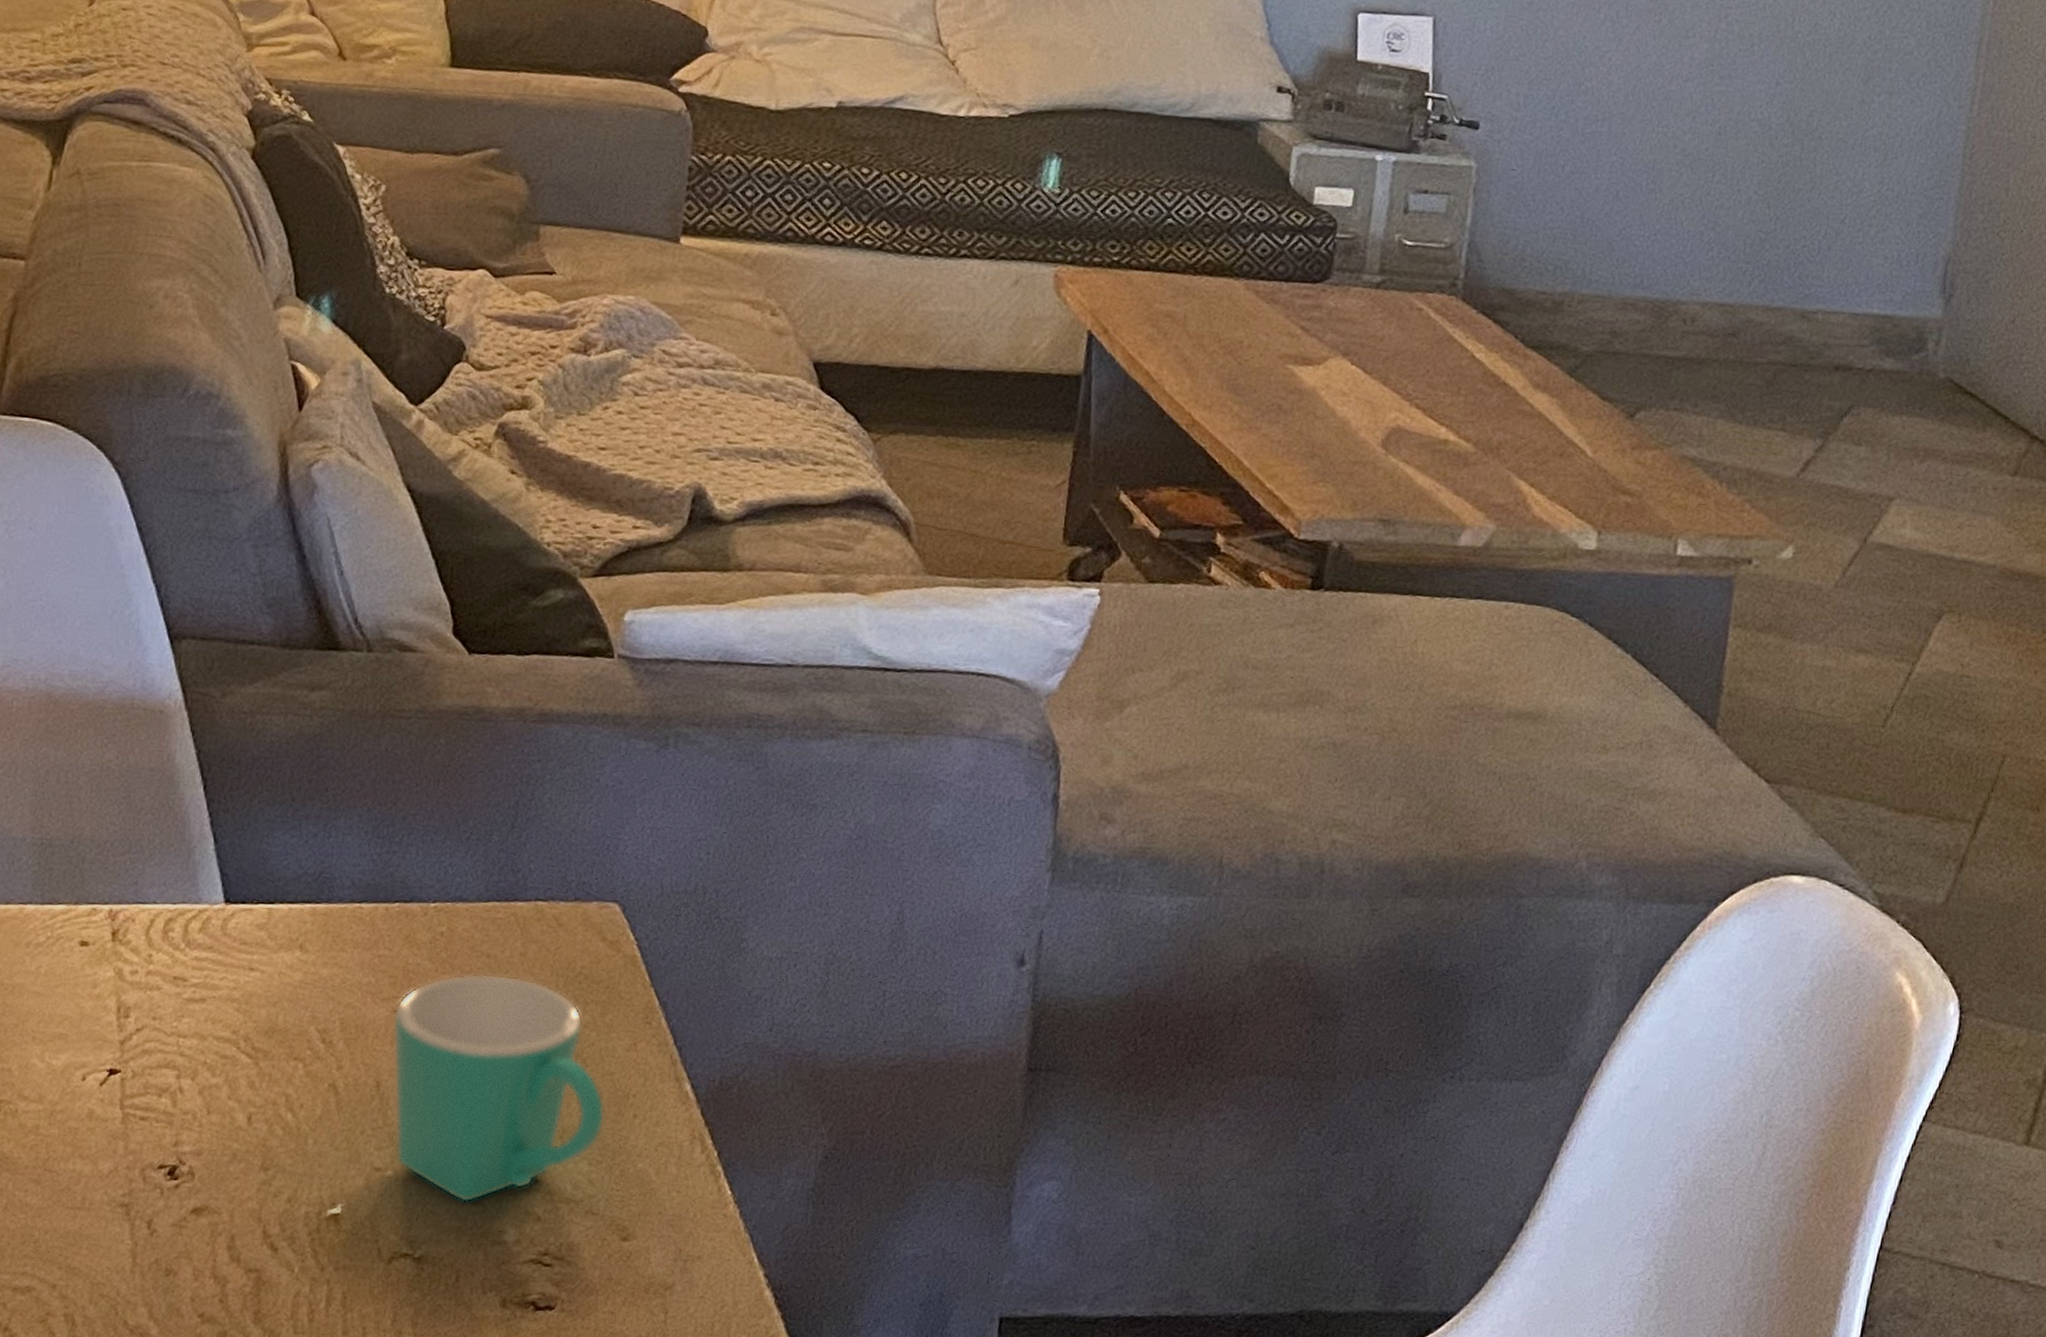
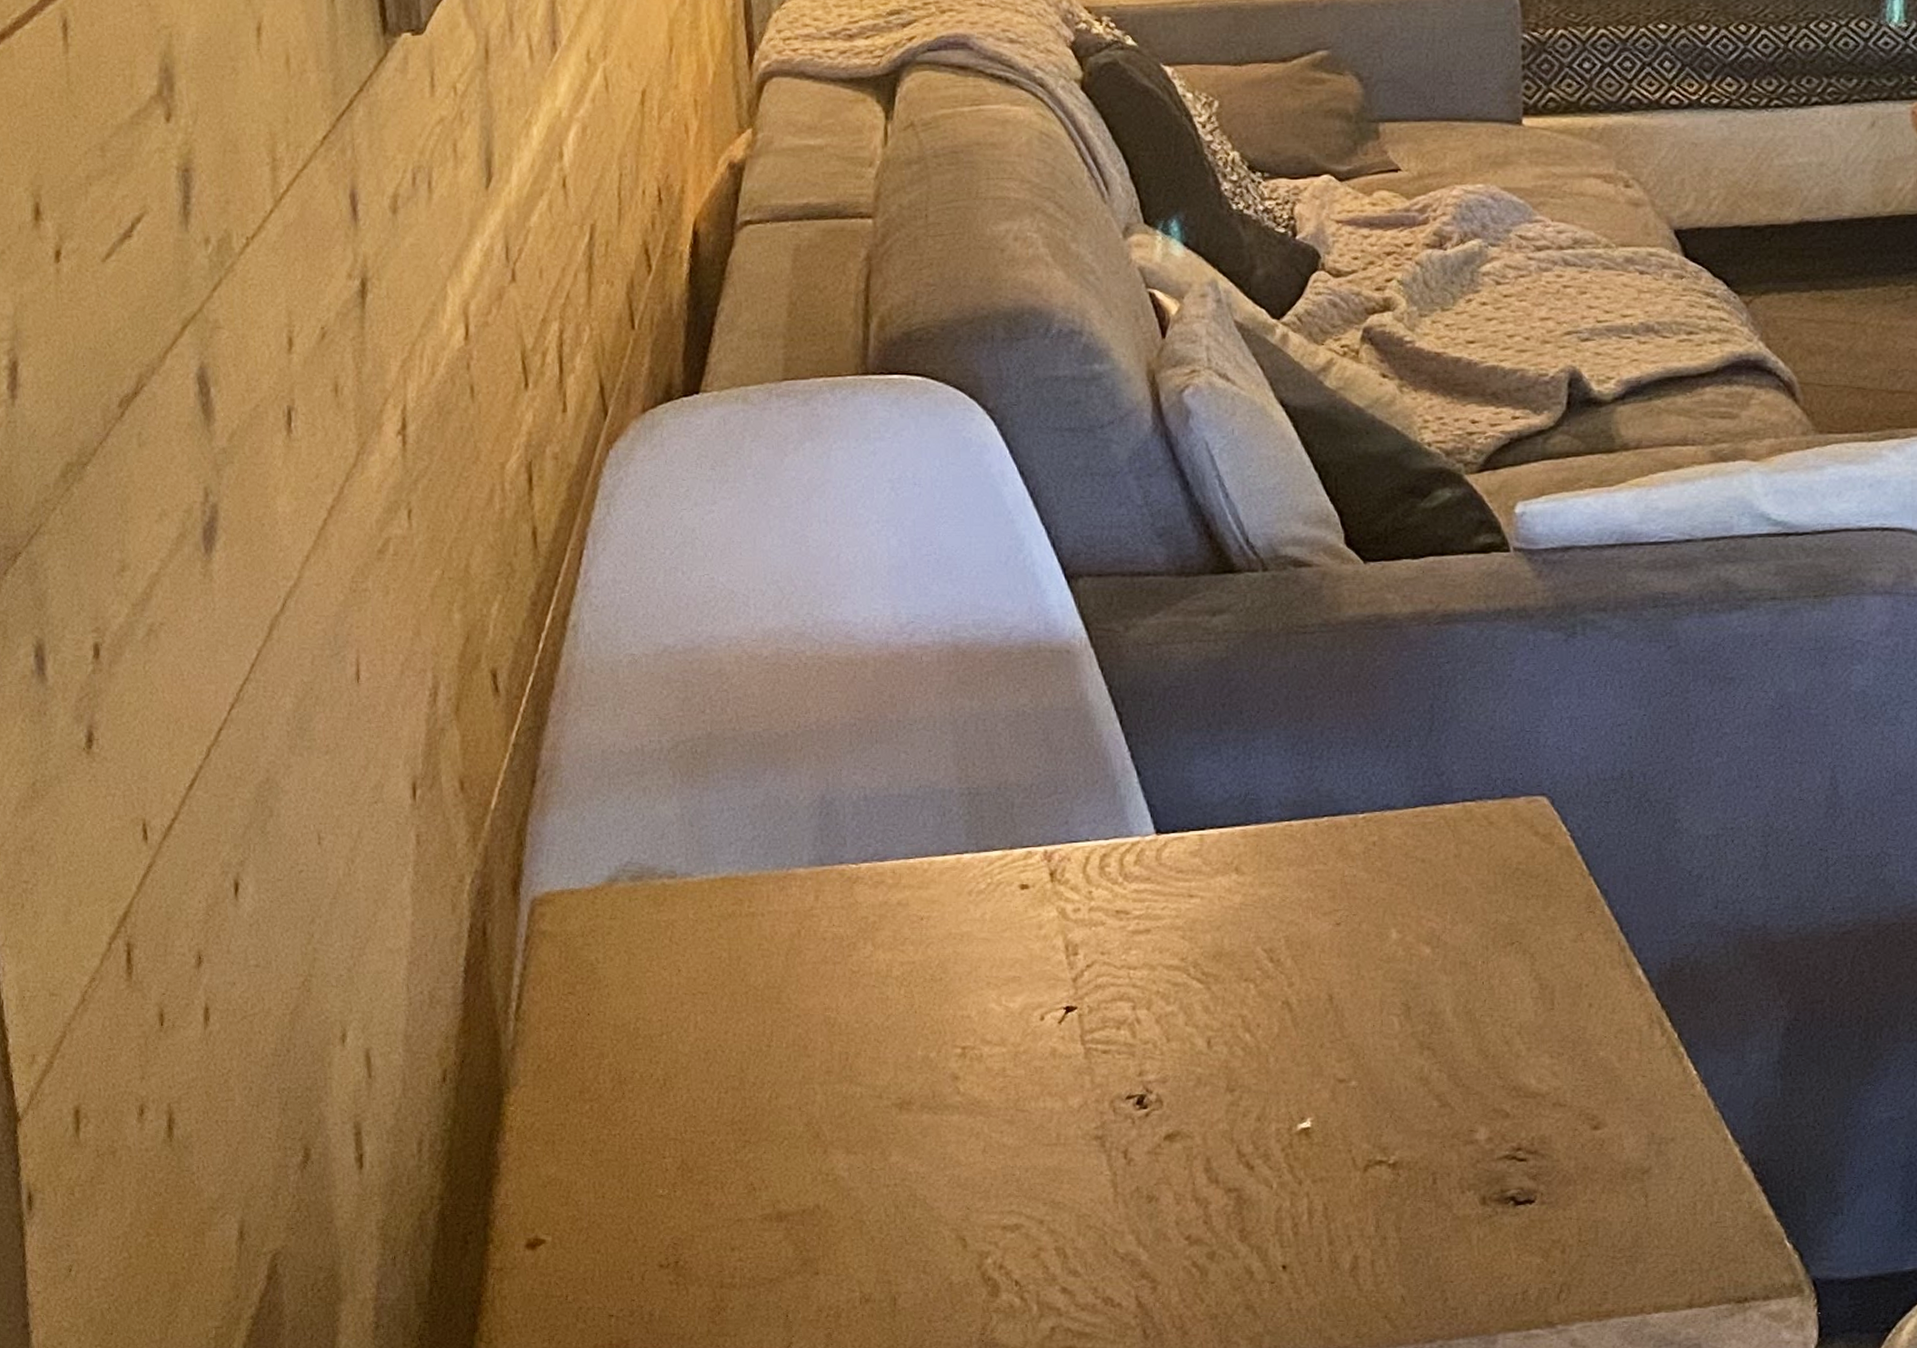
mug: present [392,973,606,1202] -> none [1337,878,1561,1105]

